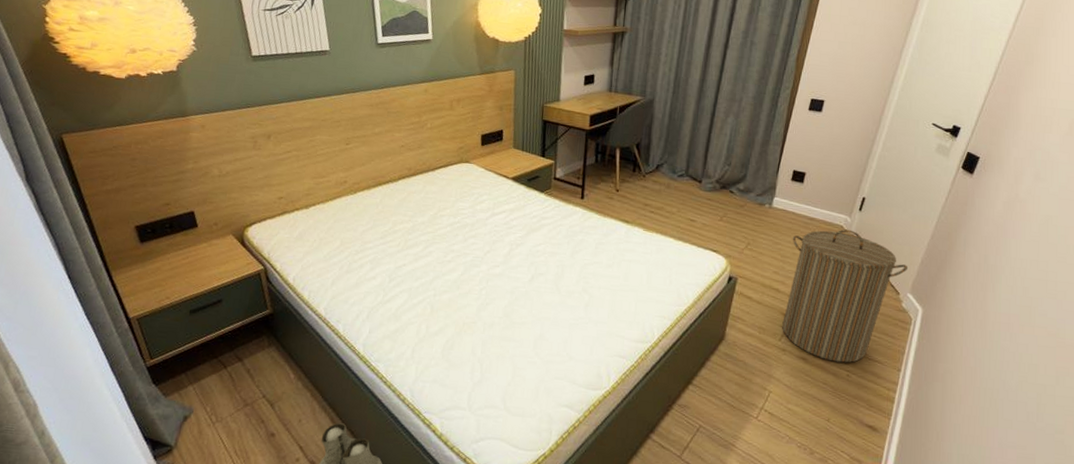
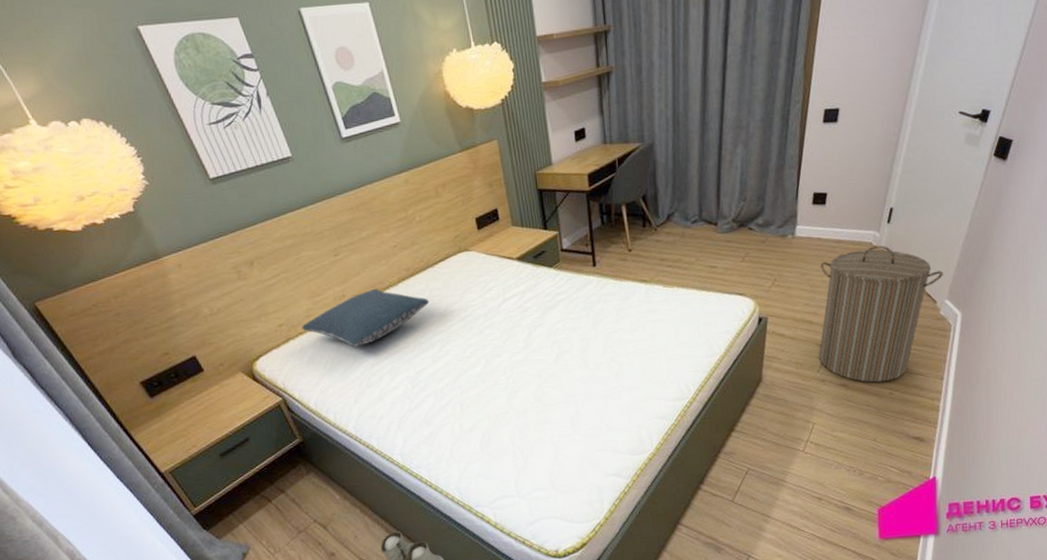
pillow: none [299,180,424,232] -> present [302,288,430,348]

